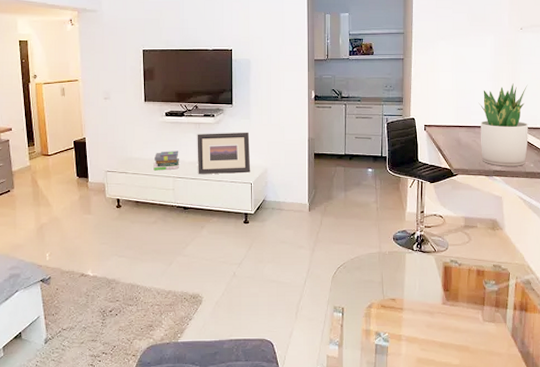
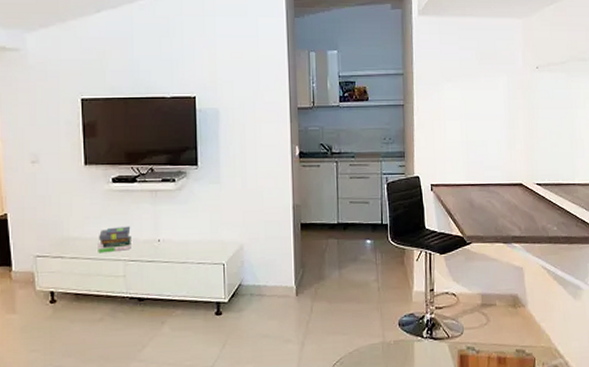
picture frame: present [197,133,251,175] -> none [153,200,223,256]
planter: present [478,83,528,166] -> none [492,132,550,231]

